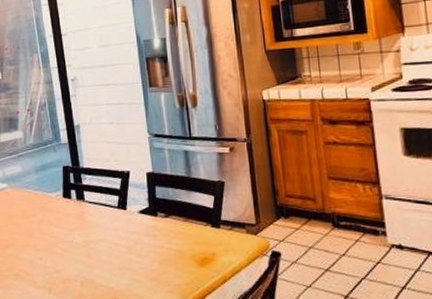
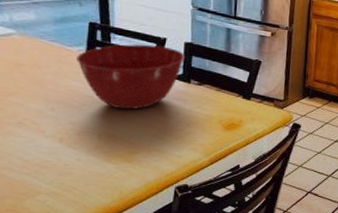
mixing bowl: none [56,180,148,252] -> present [76,44,185,110]

